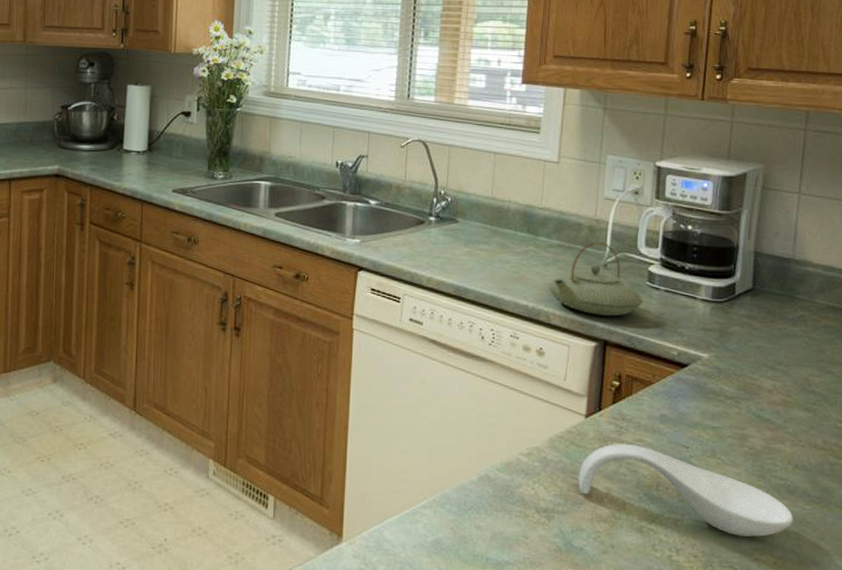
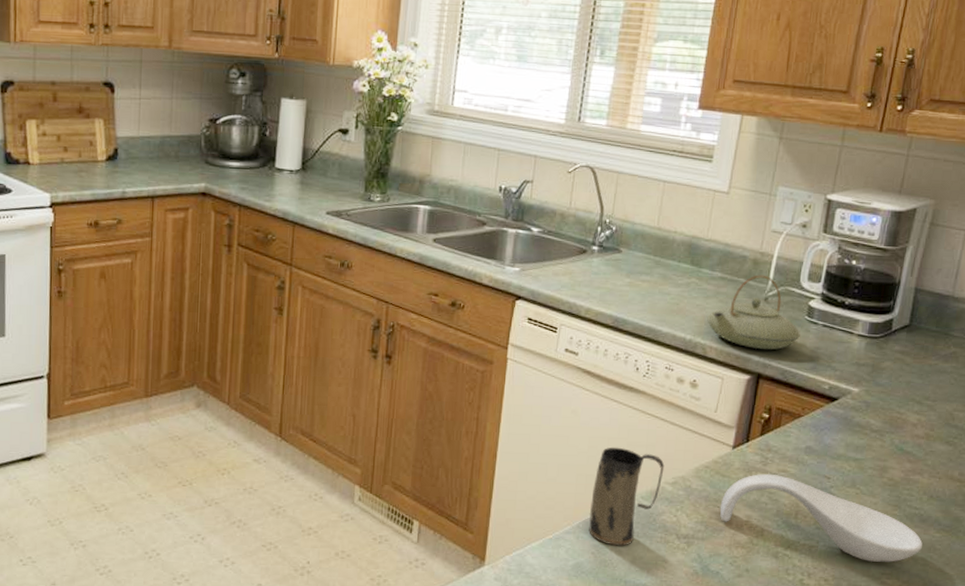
mug: none [445,417,518,521] -> present [589,447,665,546]

